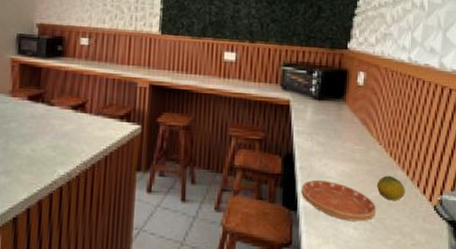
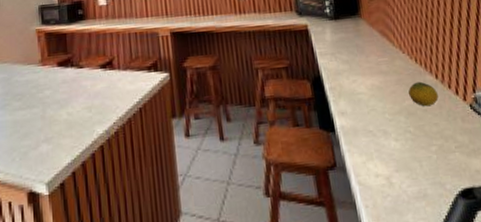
saucer: present [301,179,377,222] -> none [335,97,414,134]

